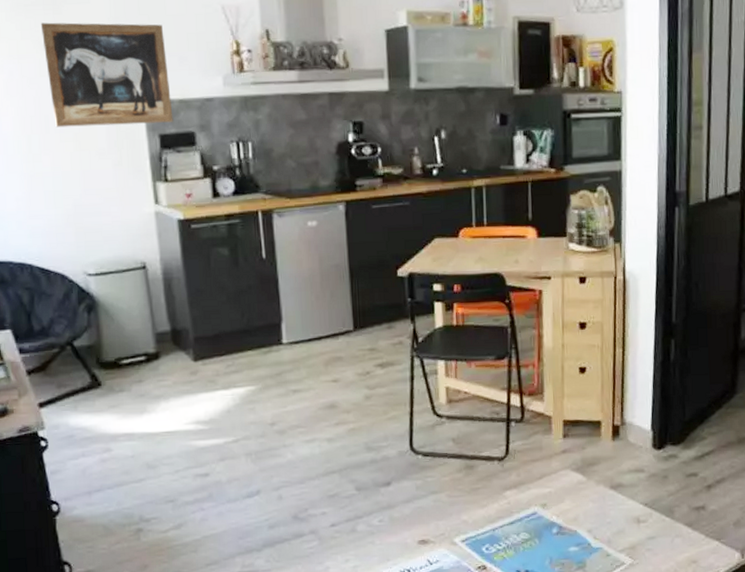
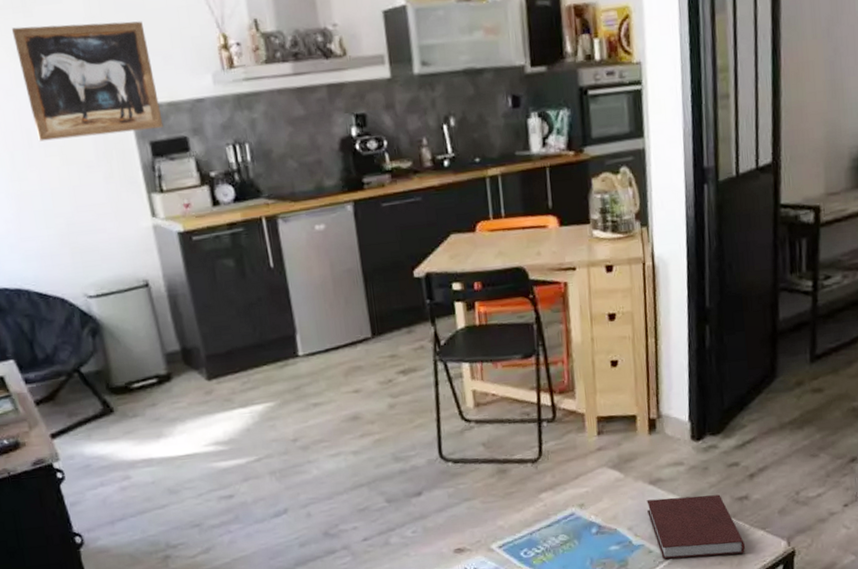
notebook: none [607,503,701,564] -> present [646,494,746,560]

